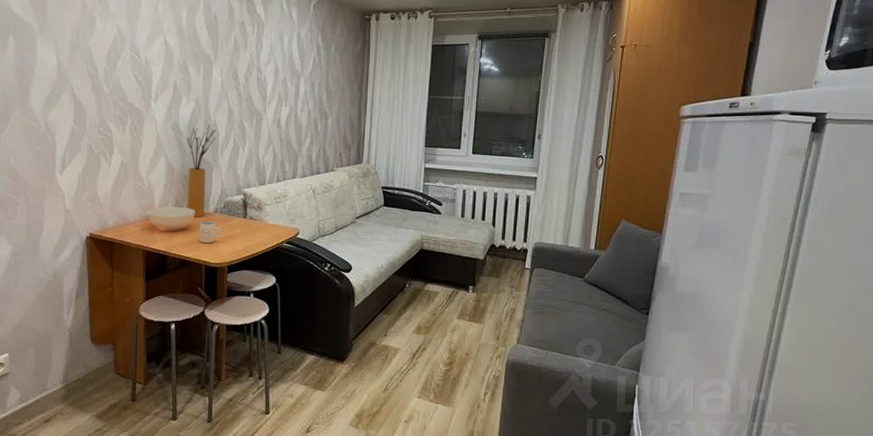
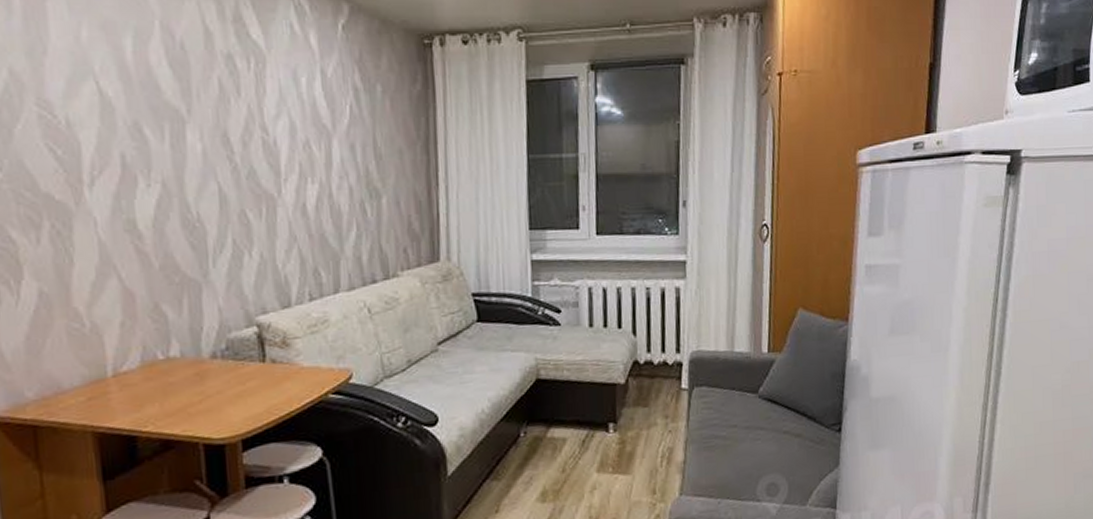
bowl: present [147,206,195,232] -> none [94,355,179,398]
vase: present [187,124,216,218] -> none [152,219,202,370]
mug: present [199,221,222,244] -> none [187,373,228,410]

